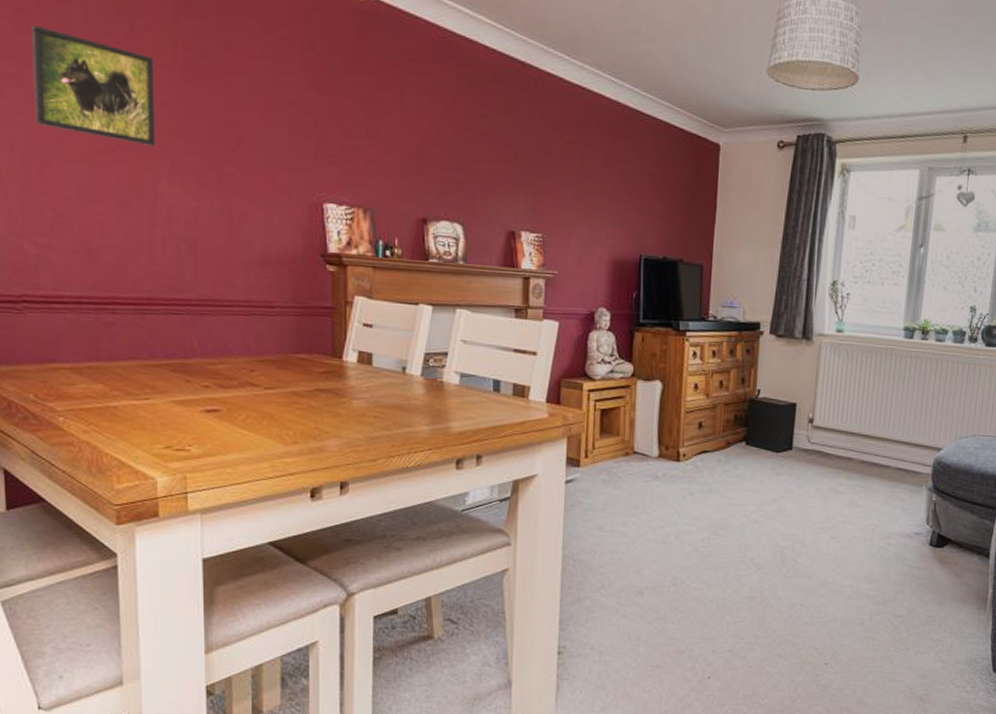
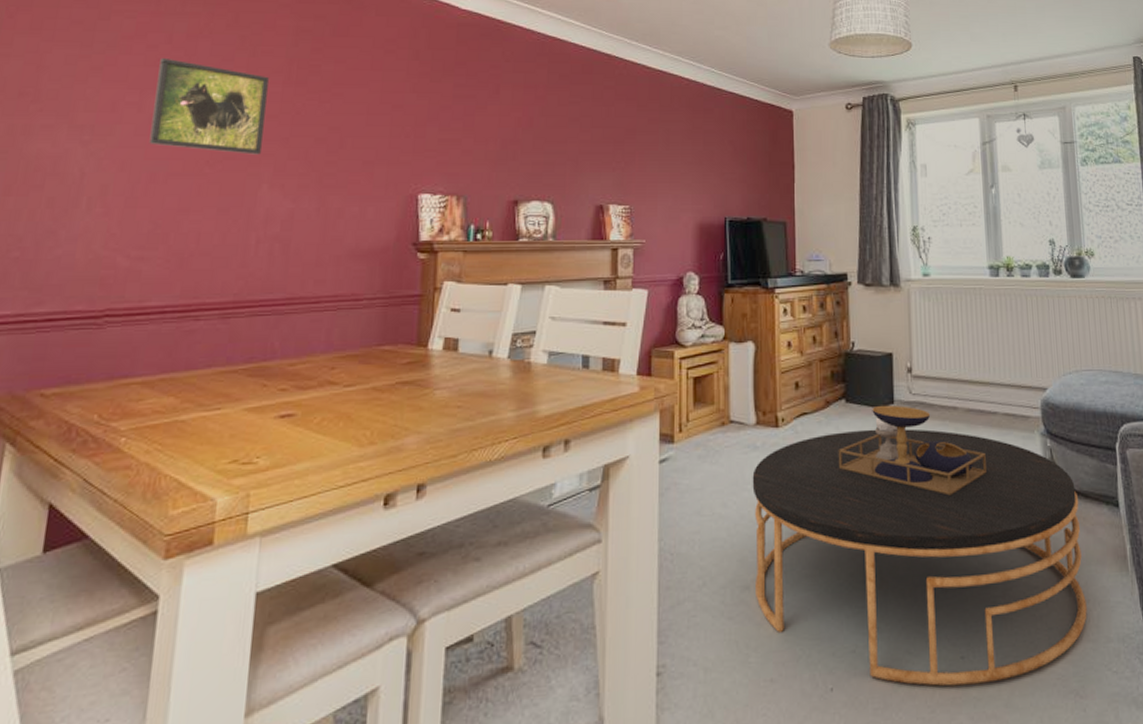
coffee table: none [648,450,953,684] -> present [752,405,1087,686]

